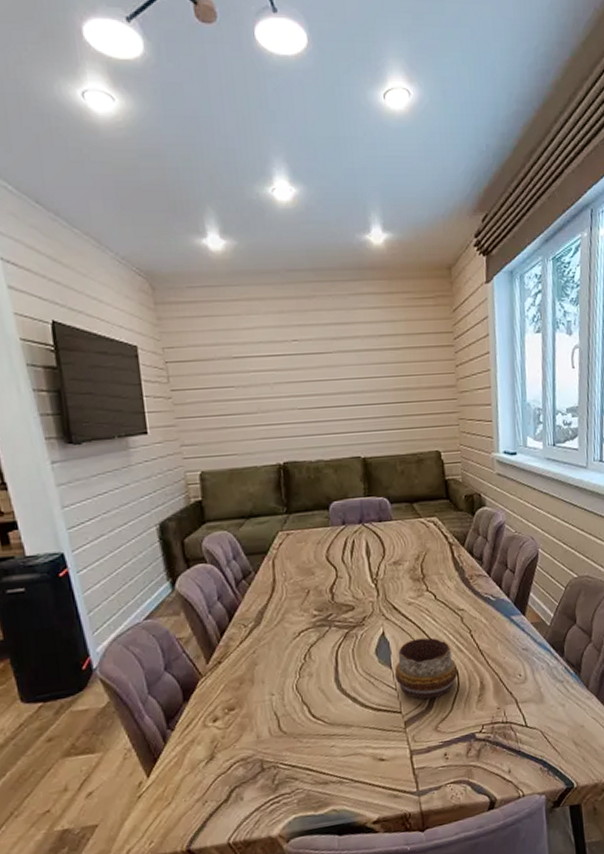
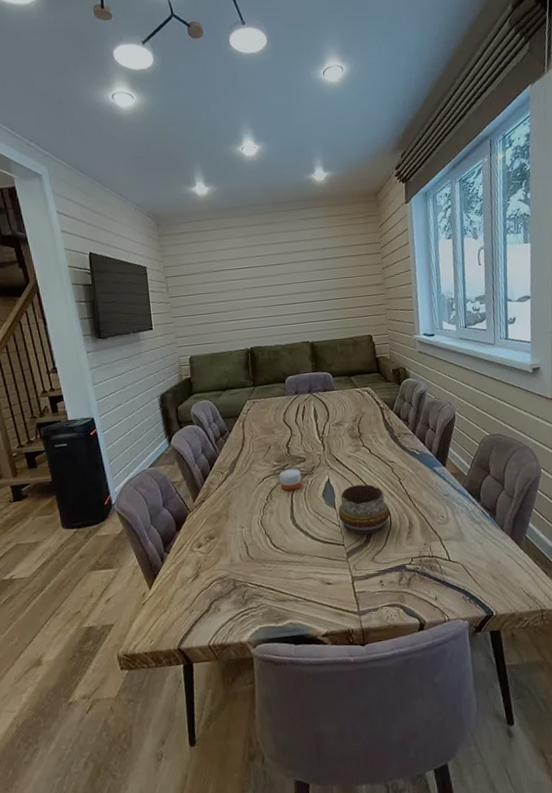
candle: none [320,619,350,648] -> present [279,468,302,492]

